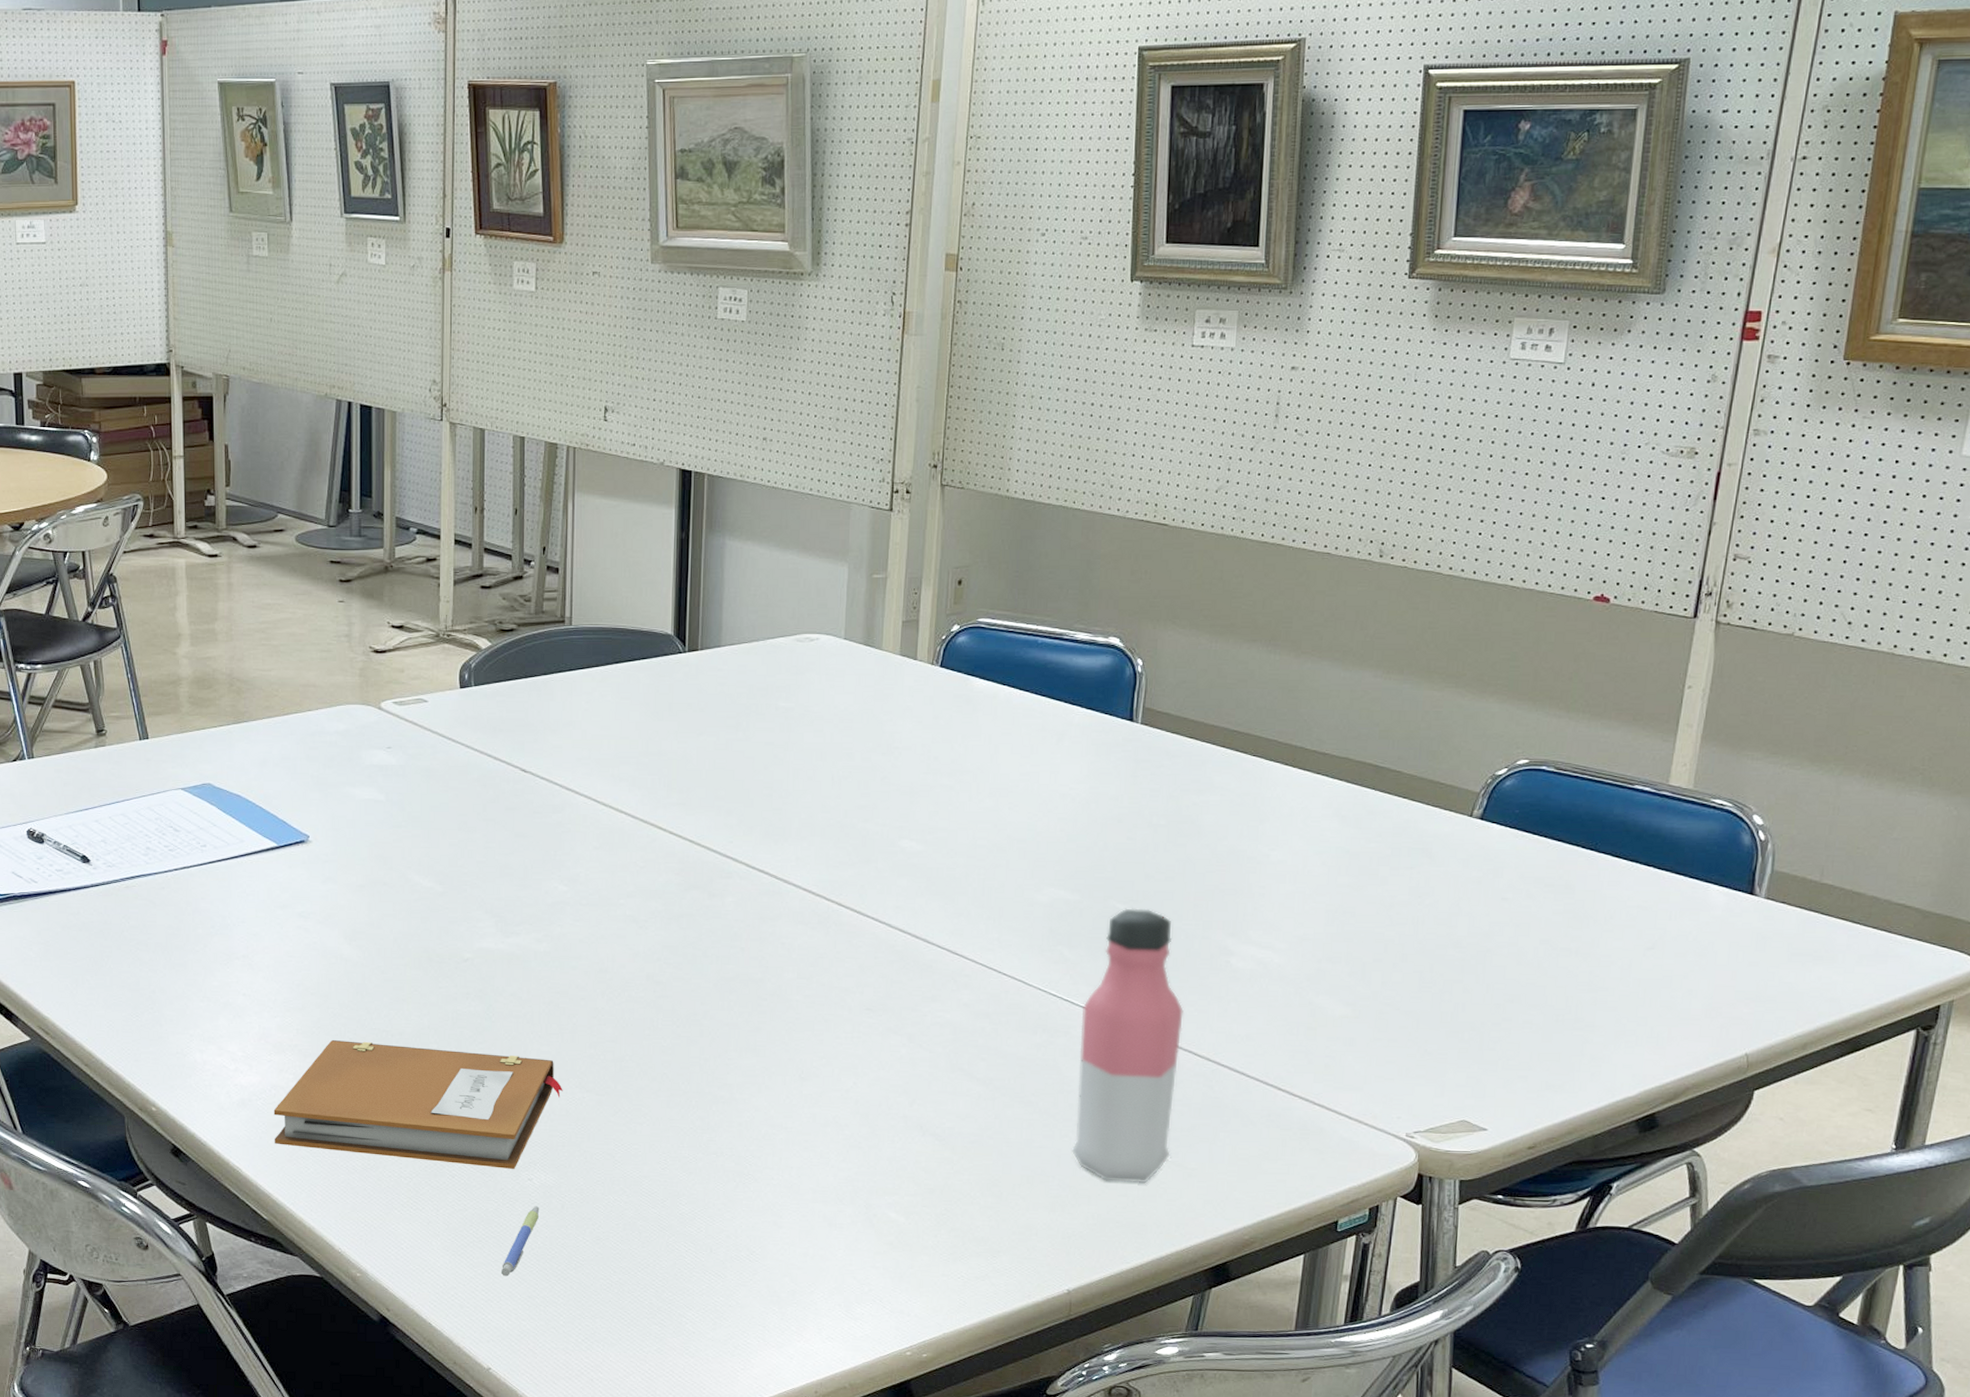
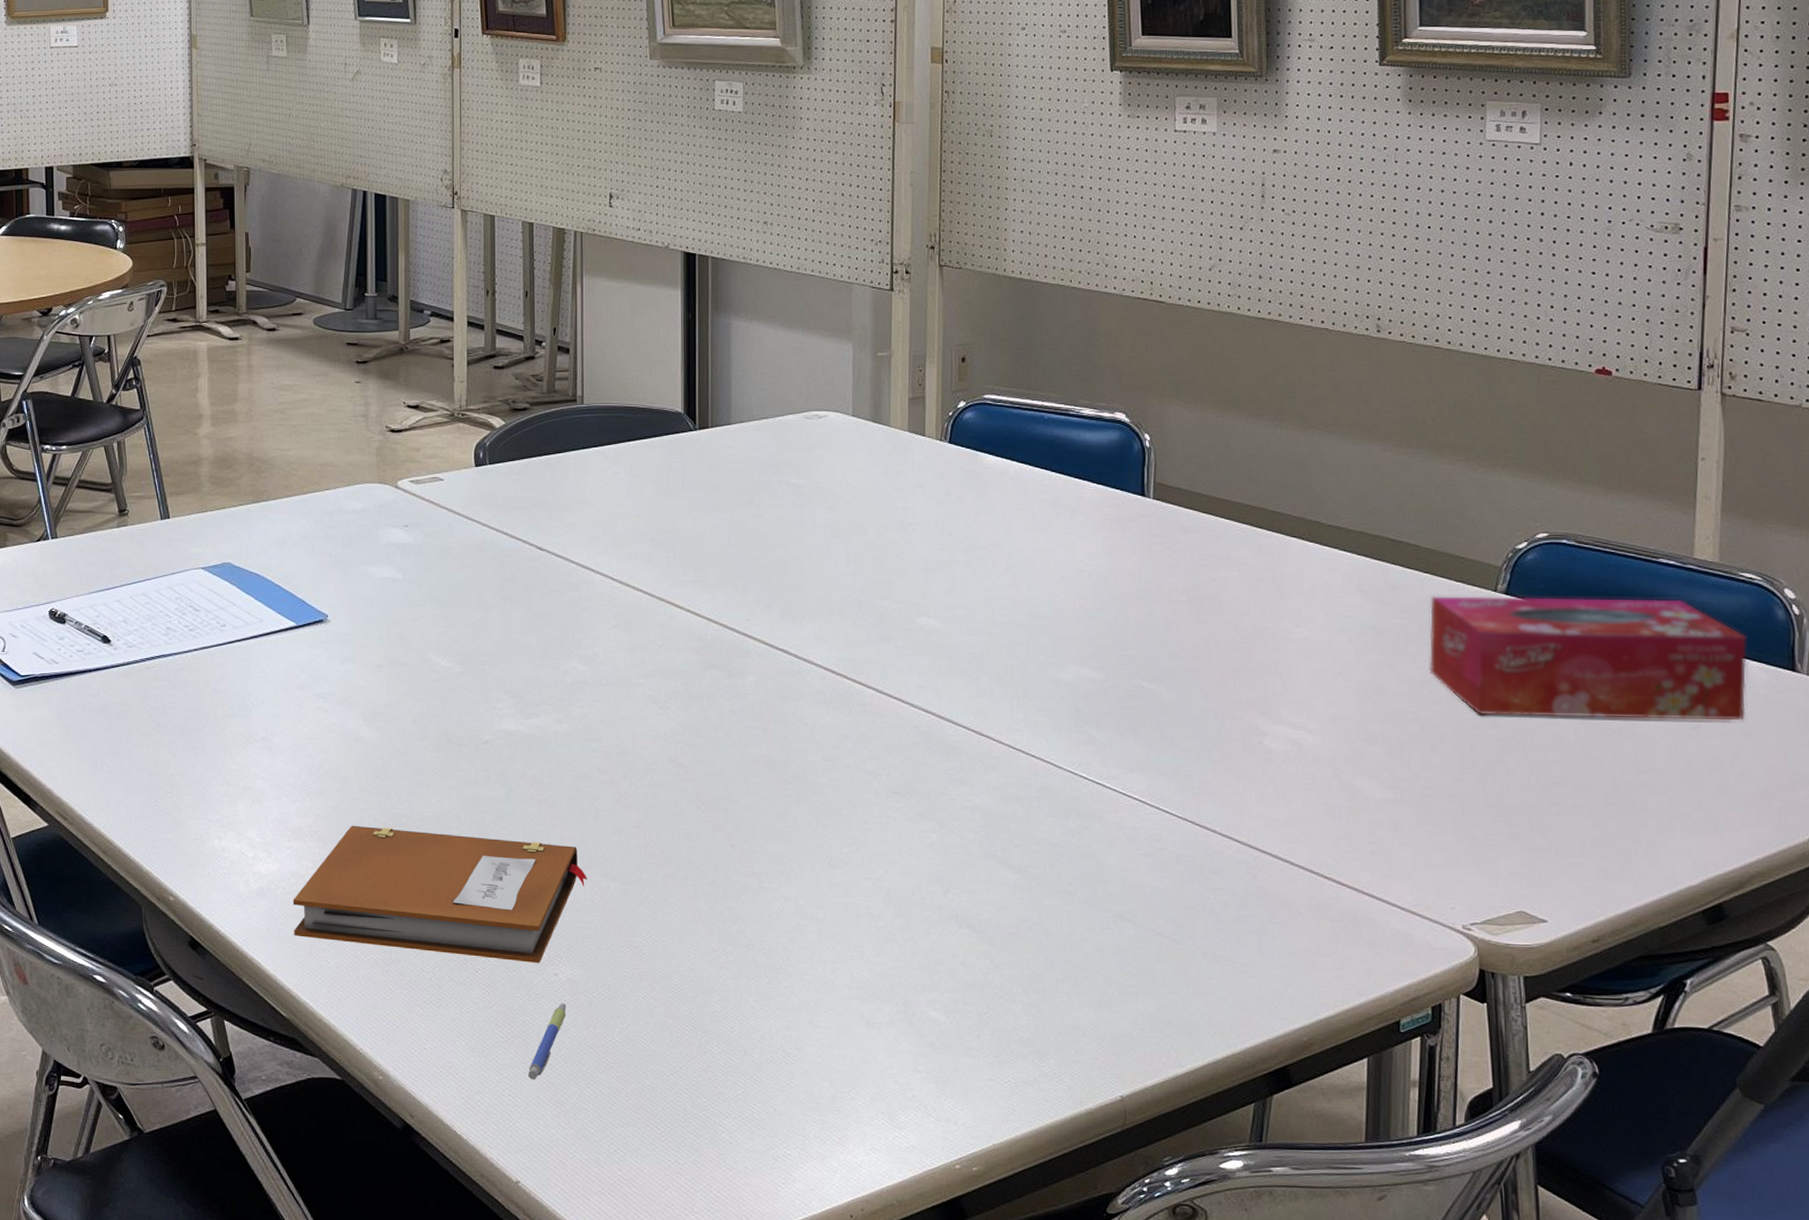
water bottle: present [1072,908,1184,1184] -> none [1115,687,1220,980]
tissue box: none [1398,821,1710,942] -> present [1429,596,1747,721]

